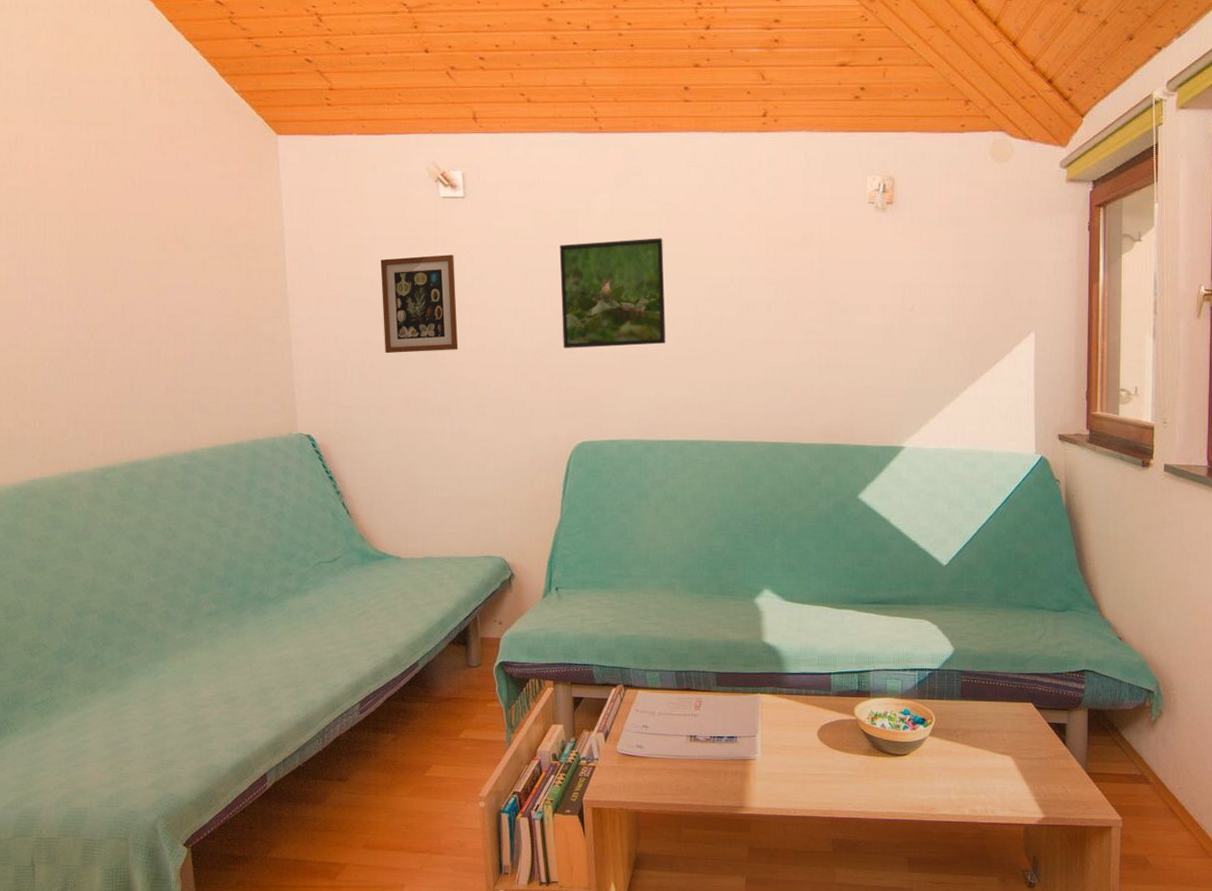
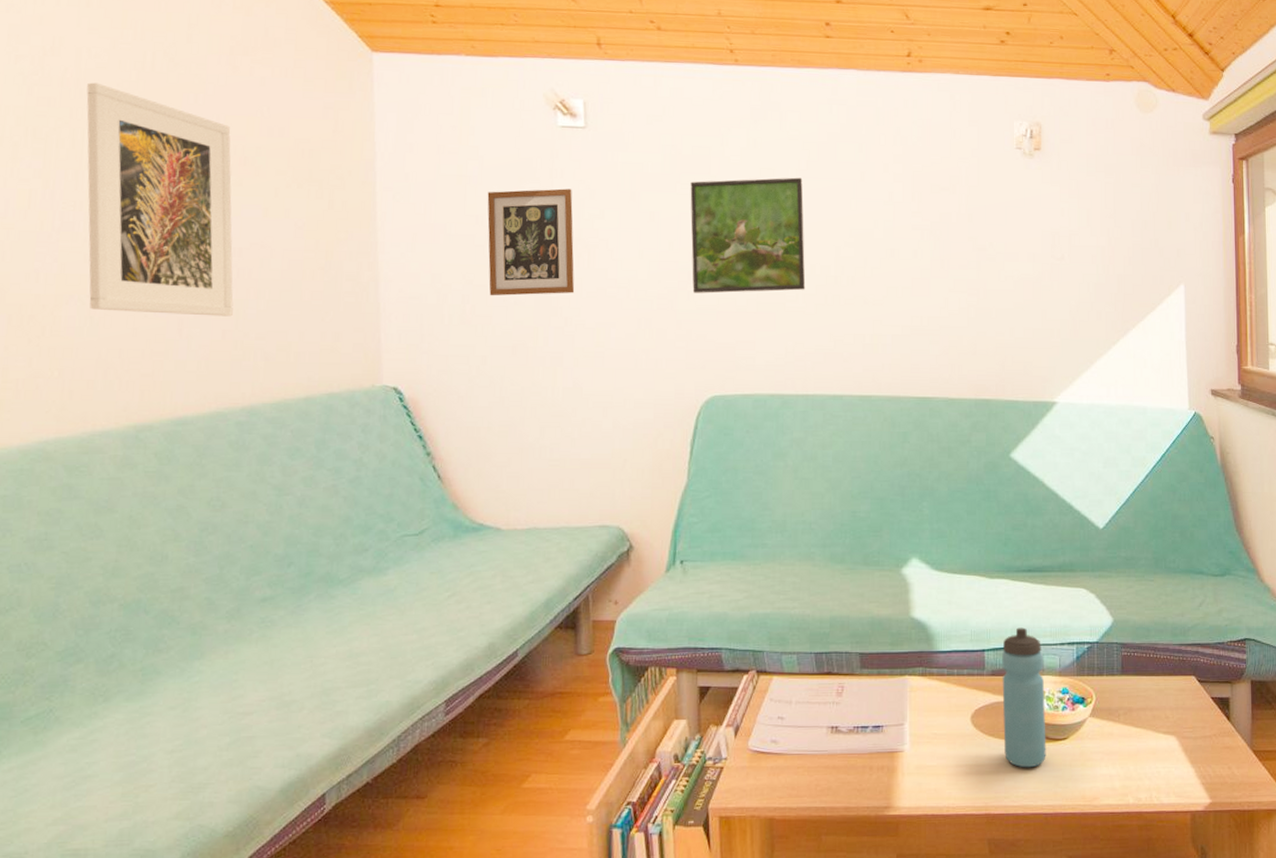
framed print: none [46,173,173,375] -> present [86,82,234,317]
water bottle: none [847,654,888,779] -> present [1002,627,1046,768]

